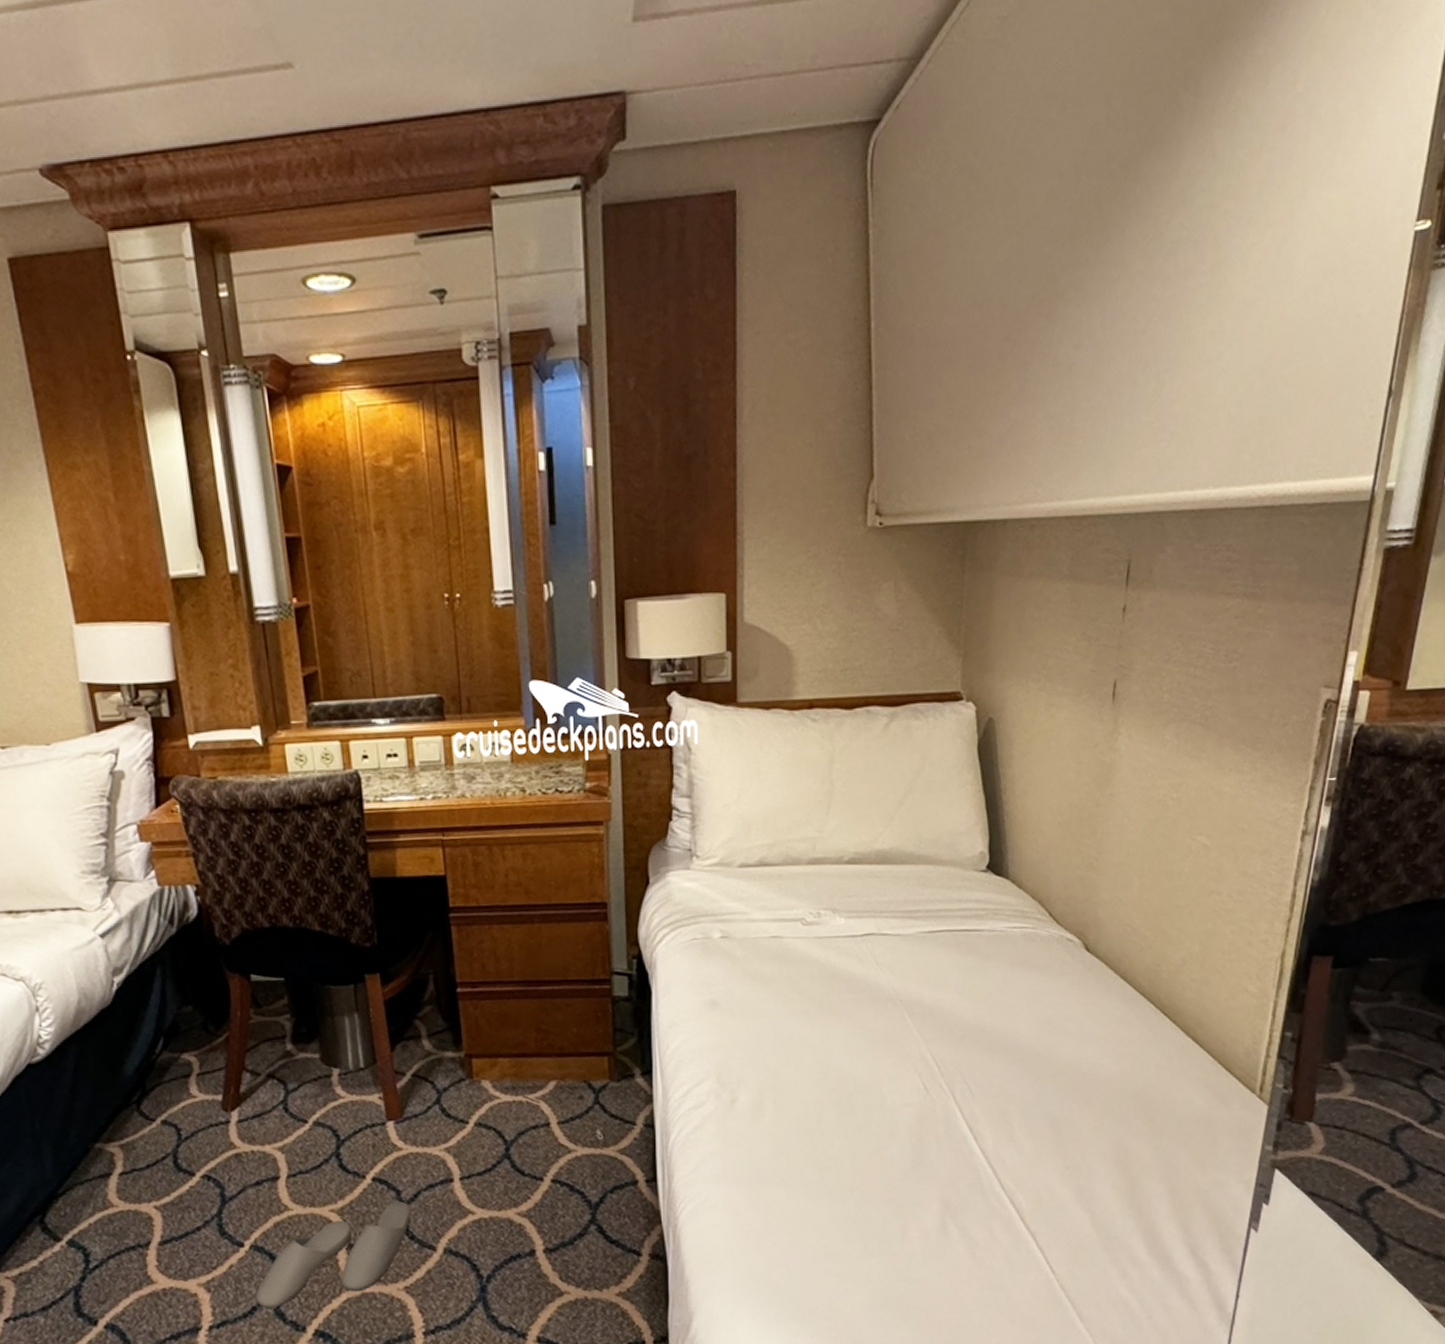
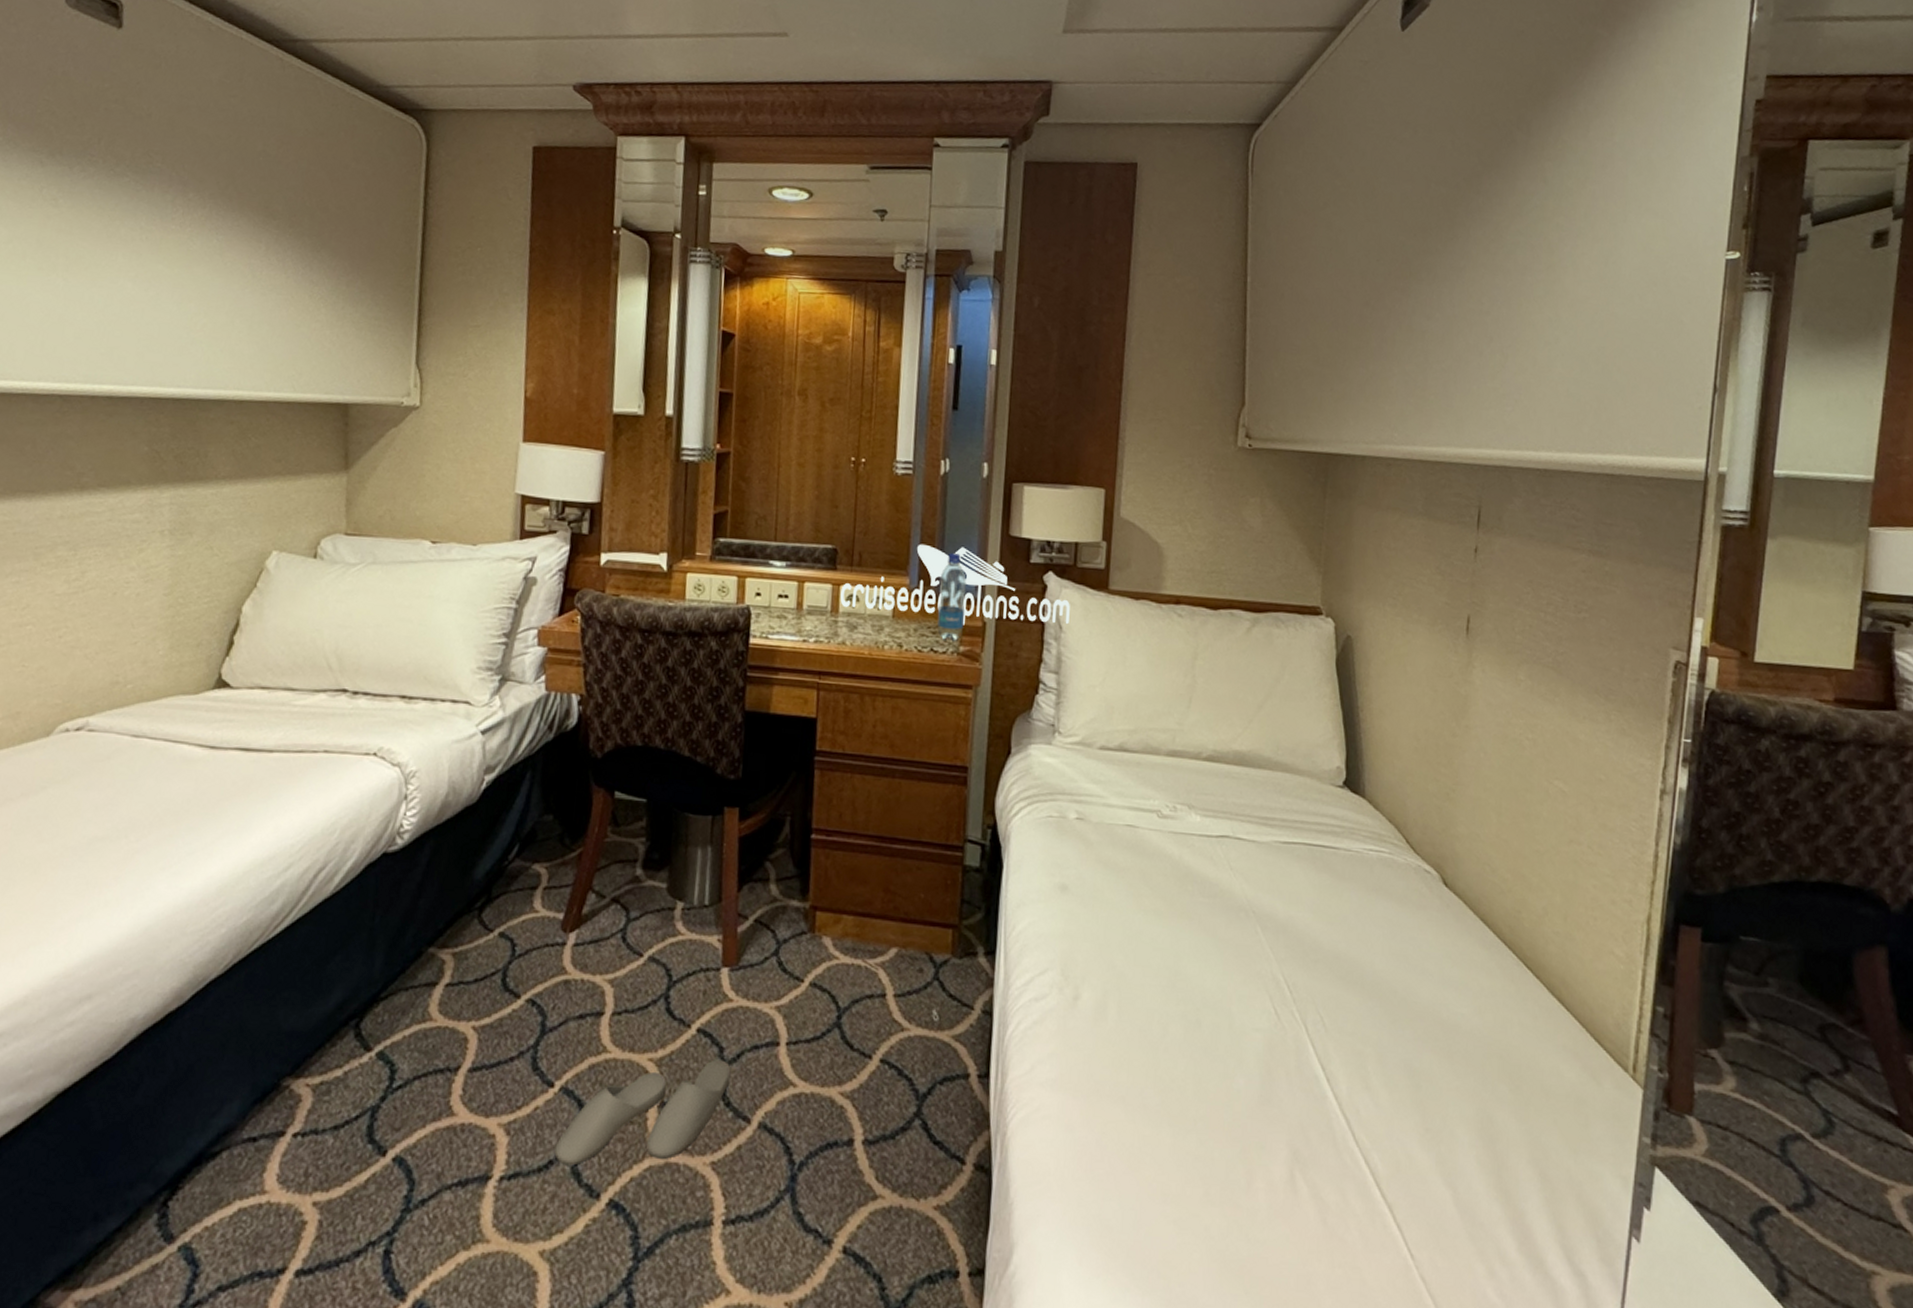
bottle: none [556,685,588,778] -> present [937,553,967,641]

